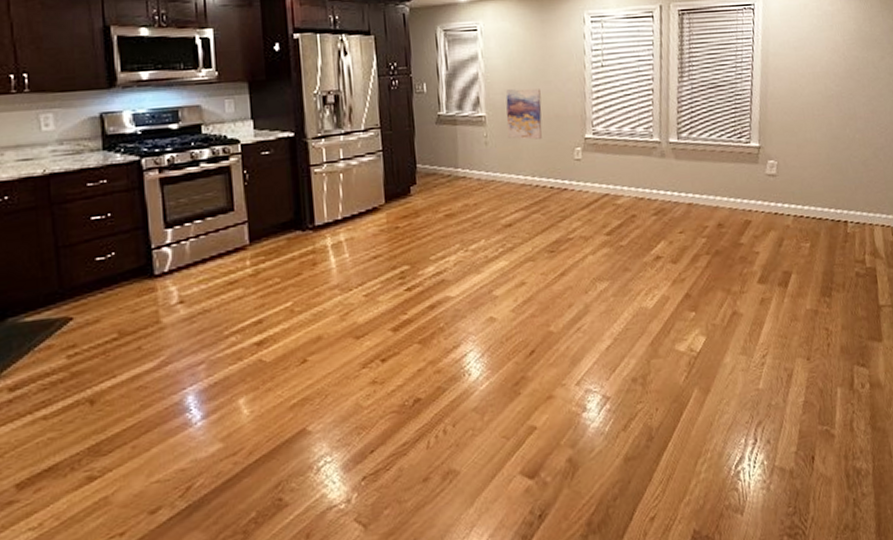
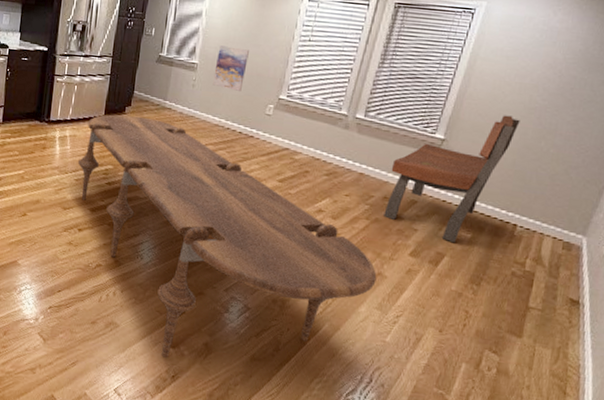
dining table: none [363,194,734,495] -> present [78,114,377,358]
bench: none [717,108,823,257] -> present [383,115,520,243]

